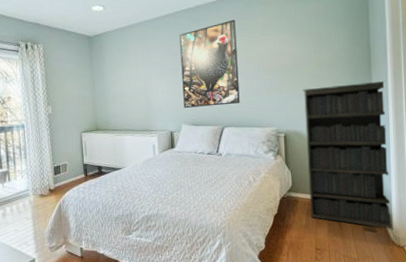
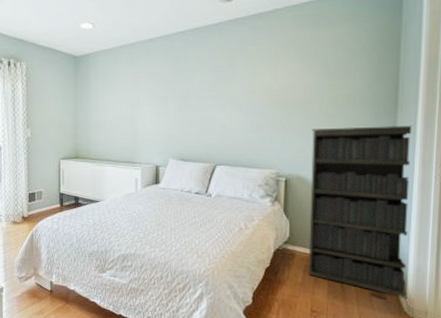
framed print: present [179,19,240,108] -> none [173,45,239,141]

